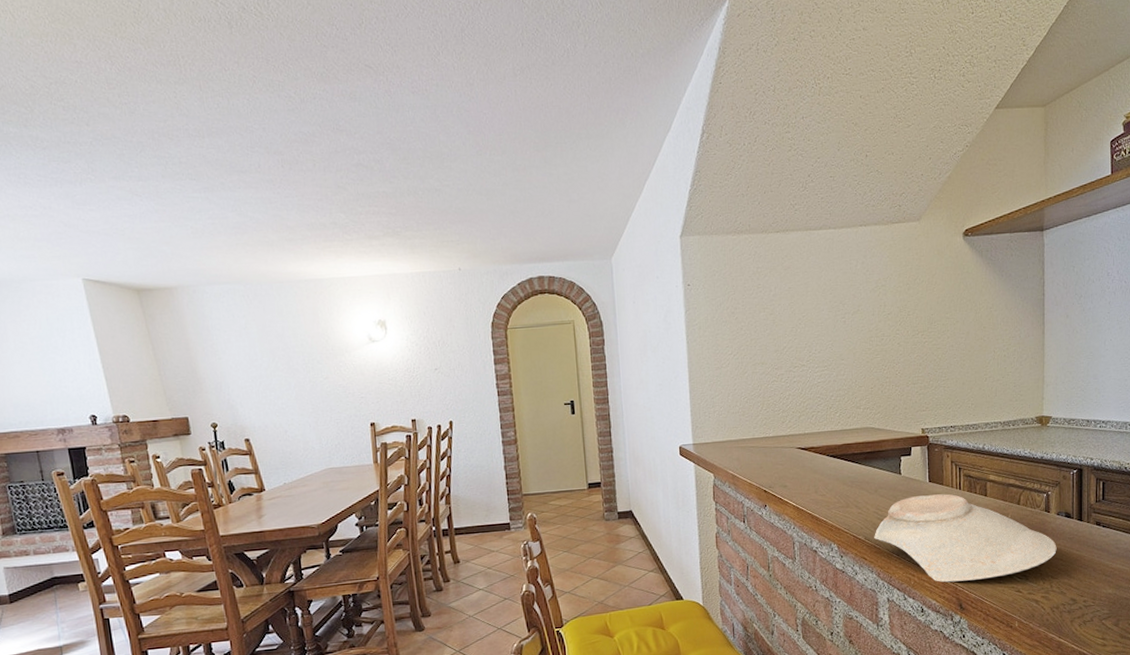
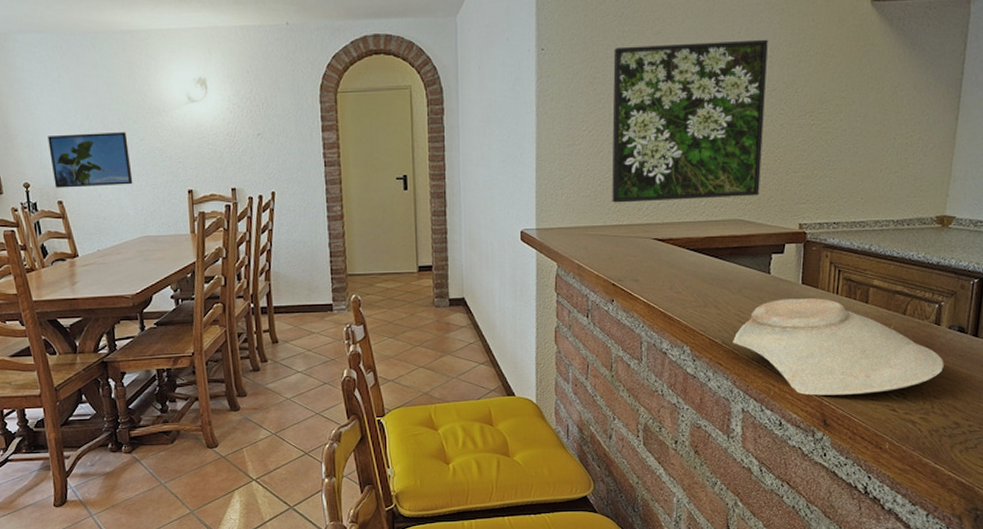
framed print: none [235,372,318,427] -> present [48,132,133,188]
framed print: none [750,271,885,418] -> present [612,39,768,203]

